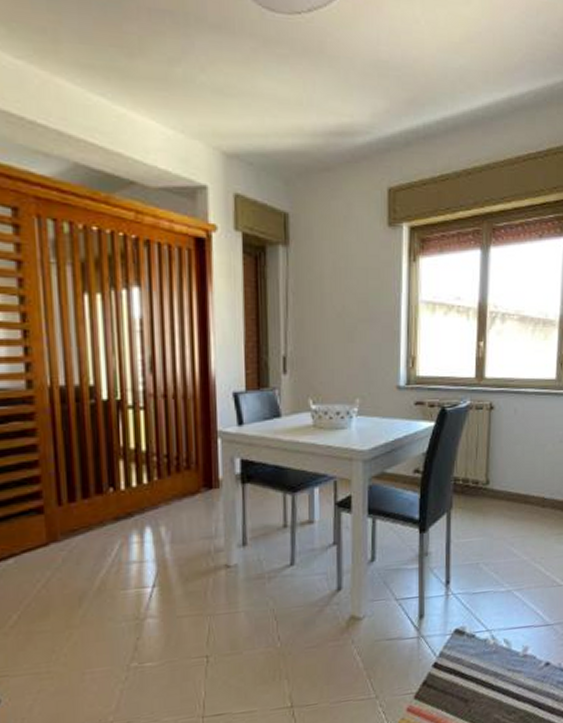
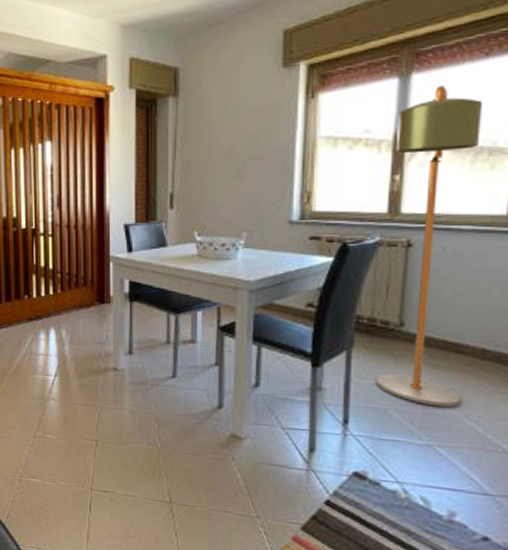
floor lamp: none [470,261,539,555] -> present [376,86,483,408]

